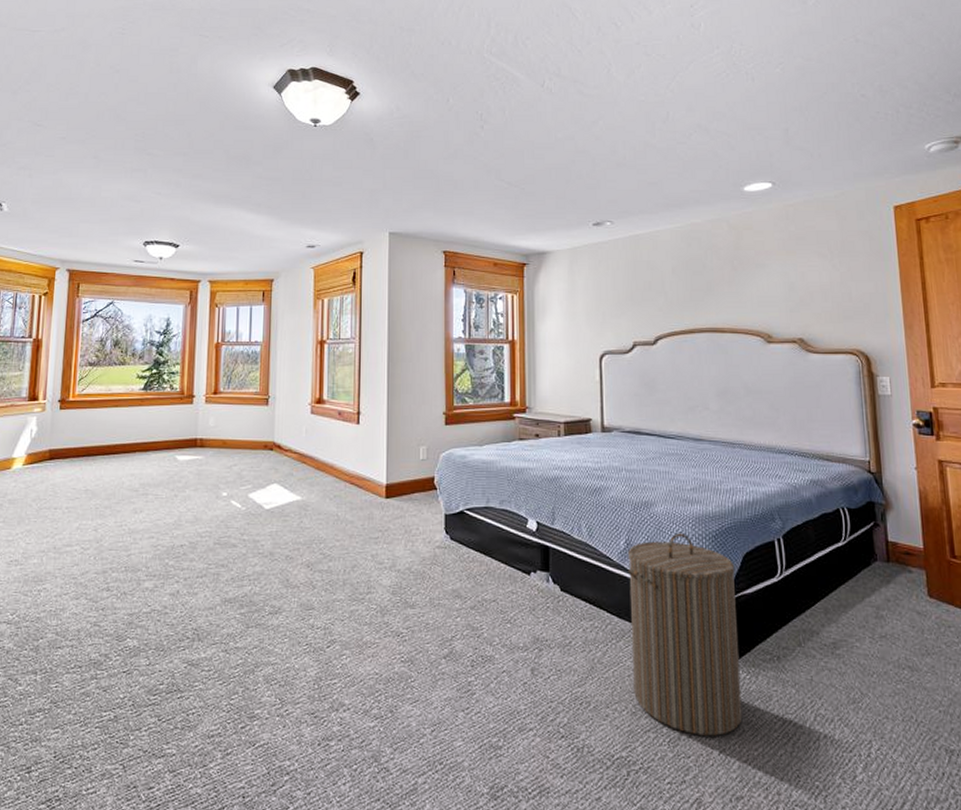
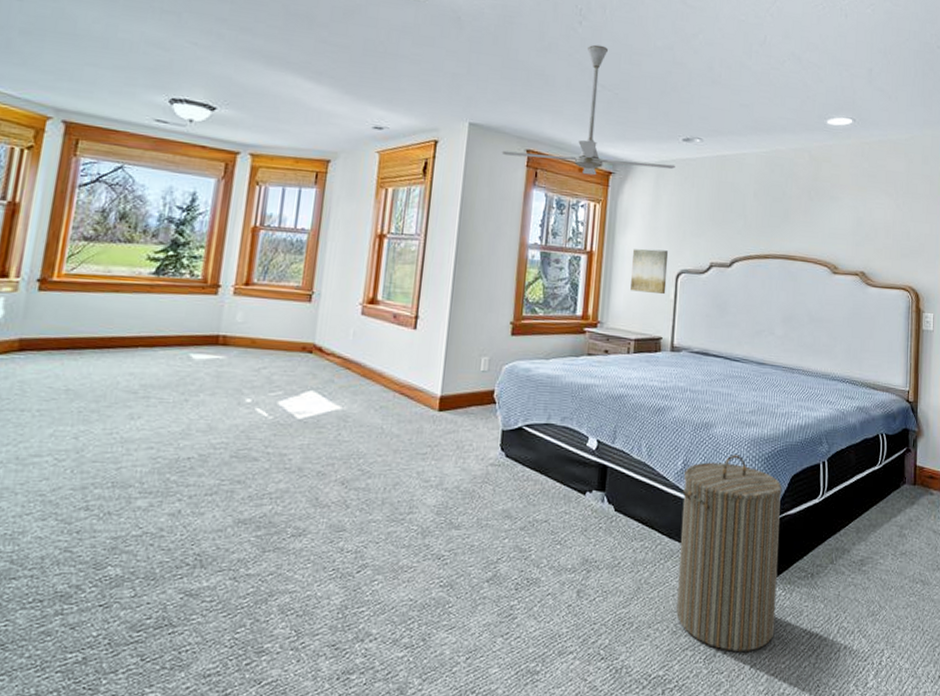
ceiling fan: none [420,145,588,268] -> present [501,44,675,176]
wall art: none [554,333,591,376] -> present [630,249,669,294]

